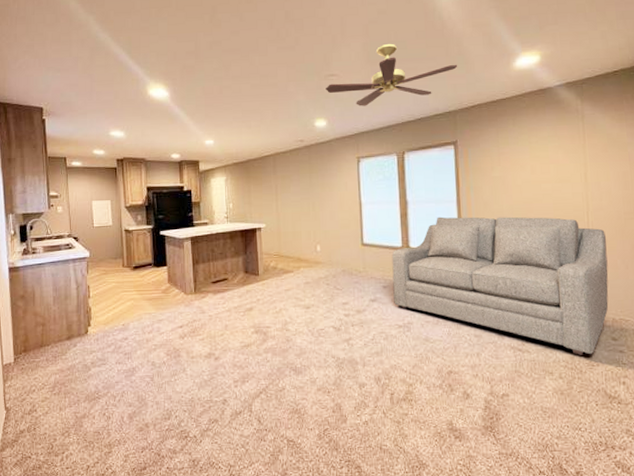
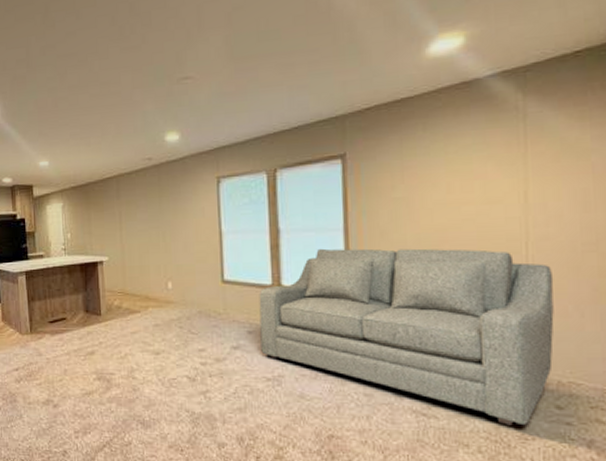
ceiling fan: present [326,43,458,106] -> none [178,33,349,115]

